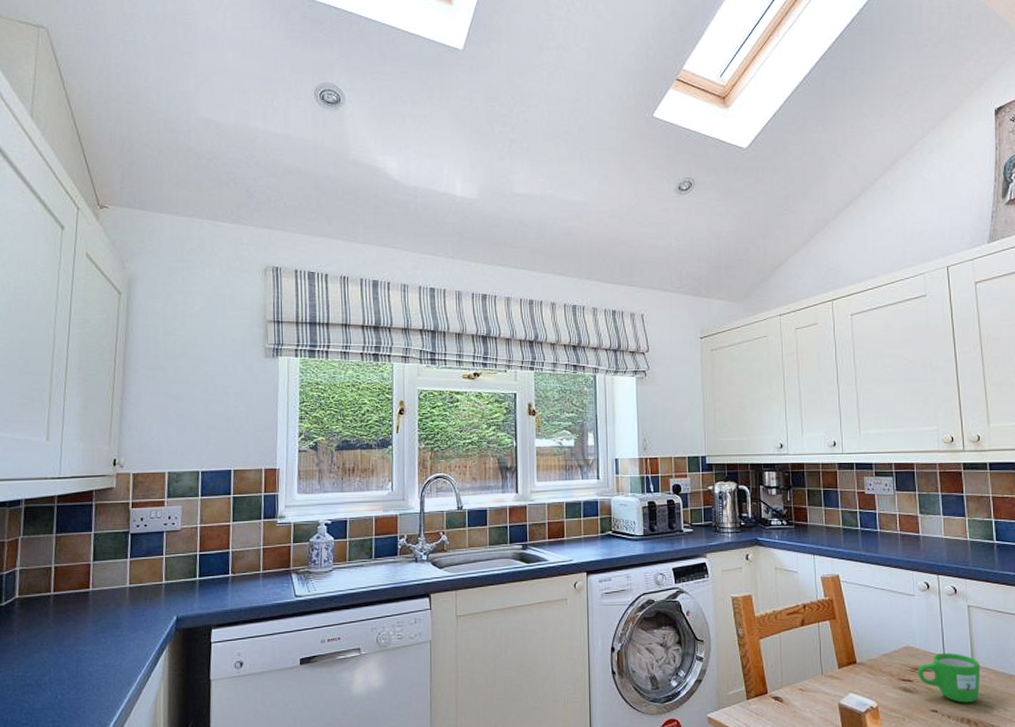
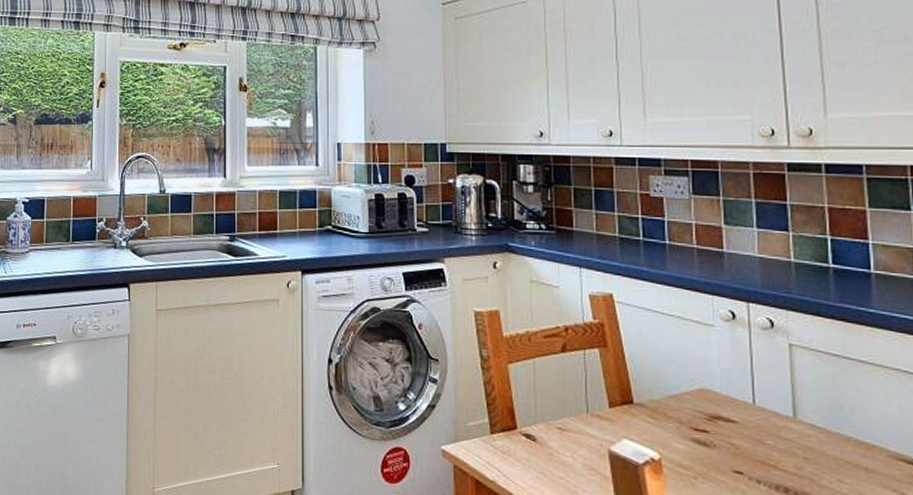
mug: present [918,653,981,703] -> none [717,401,805,468]

